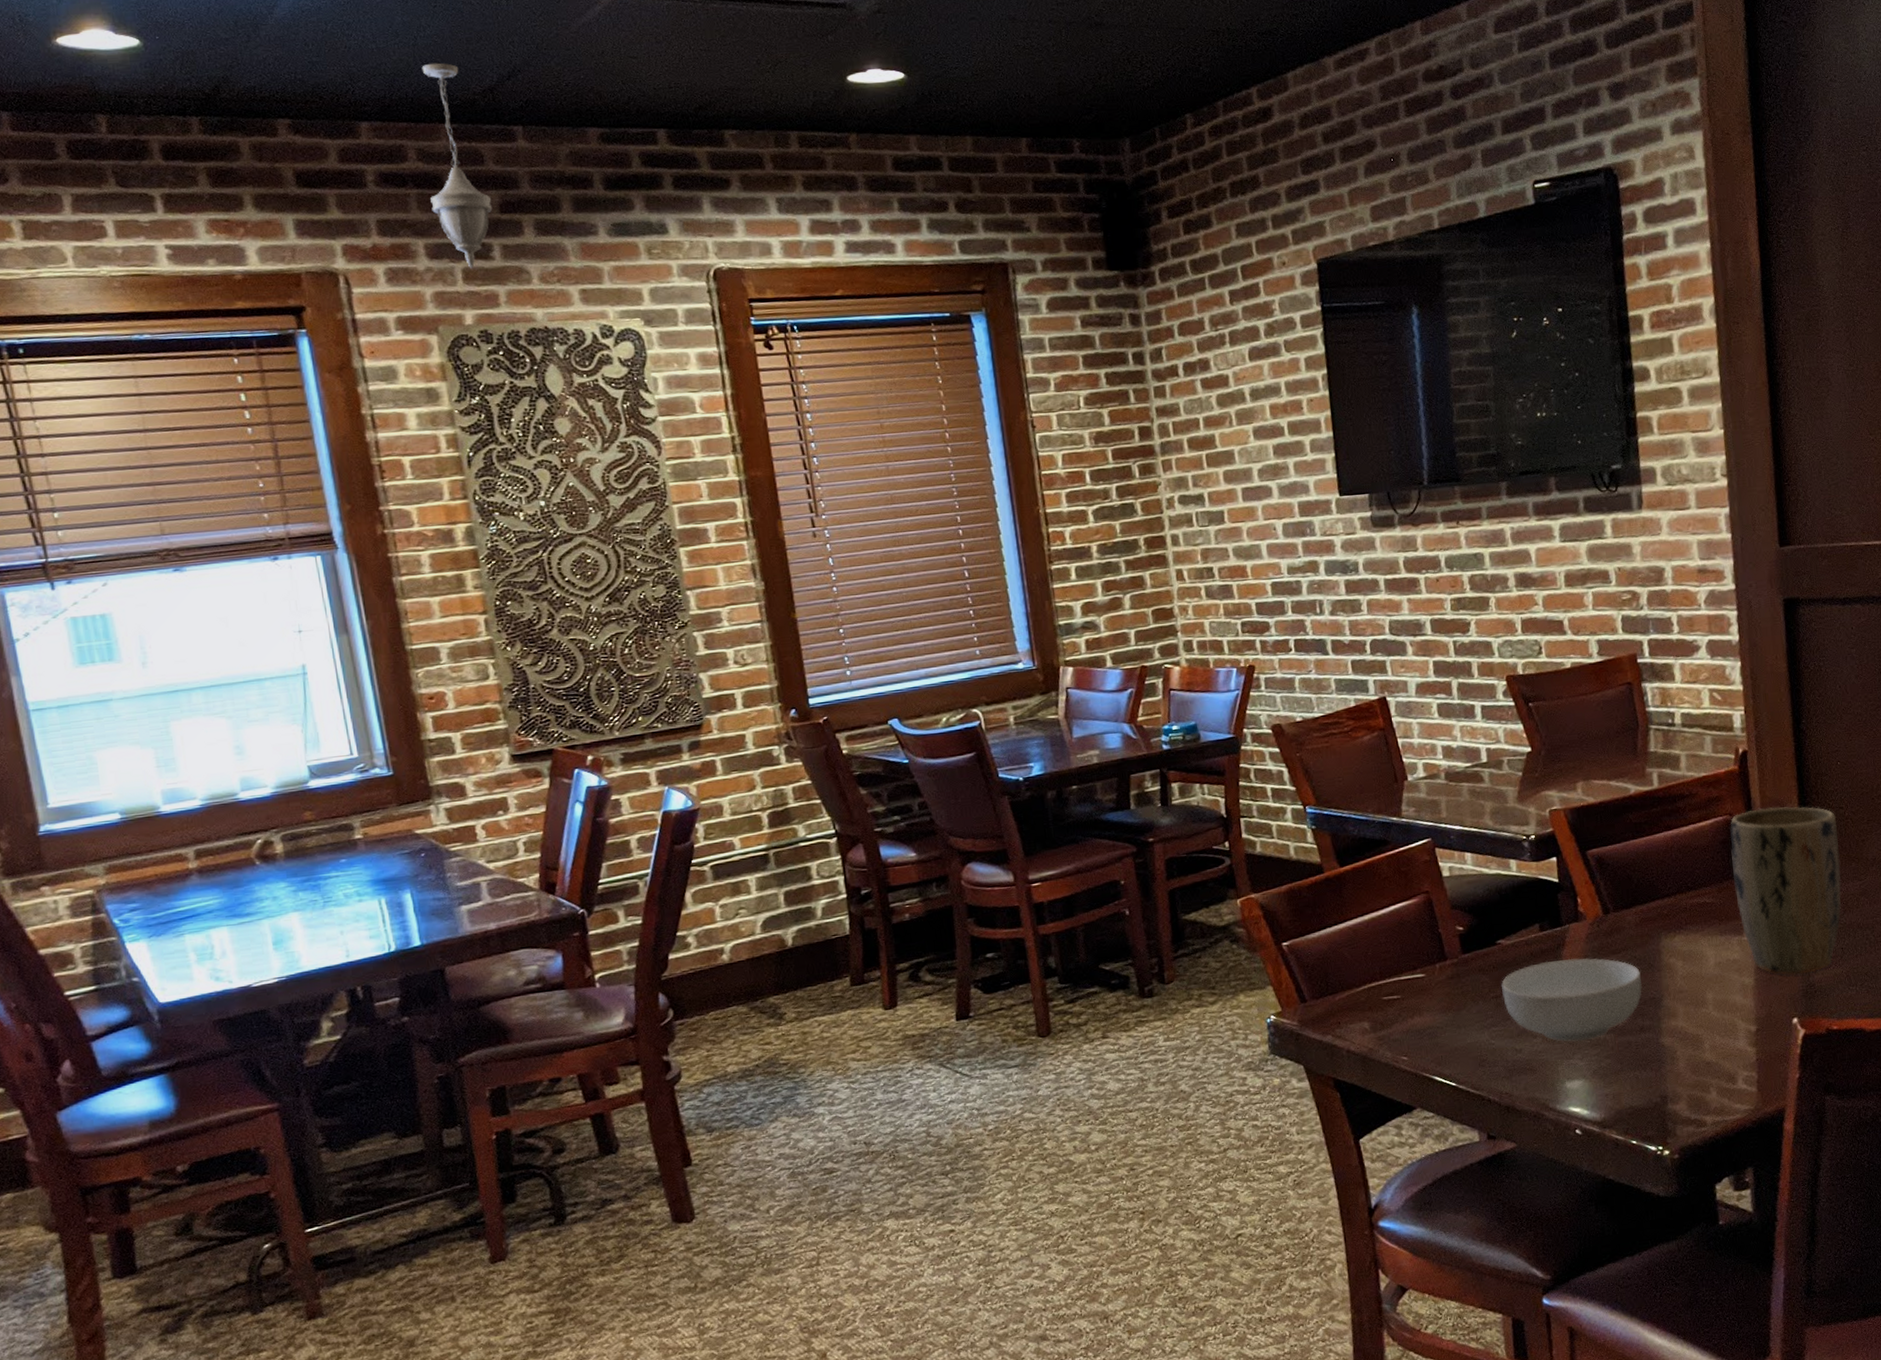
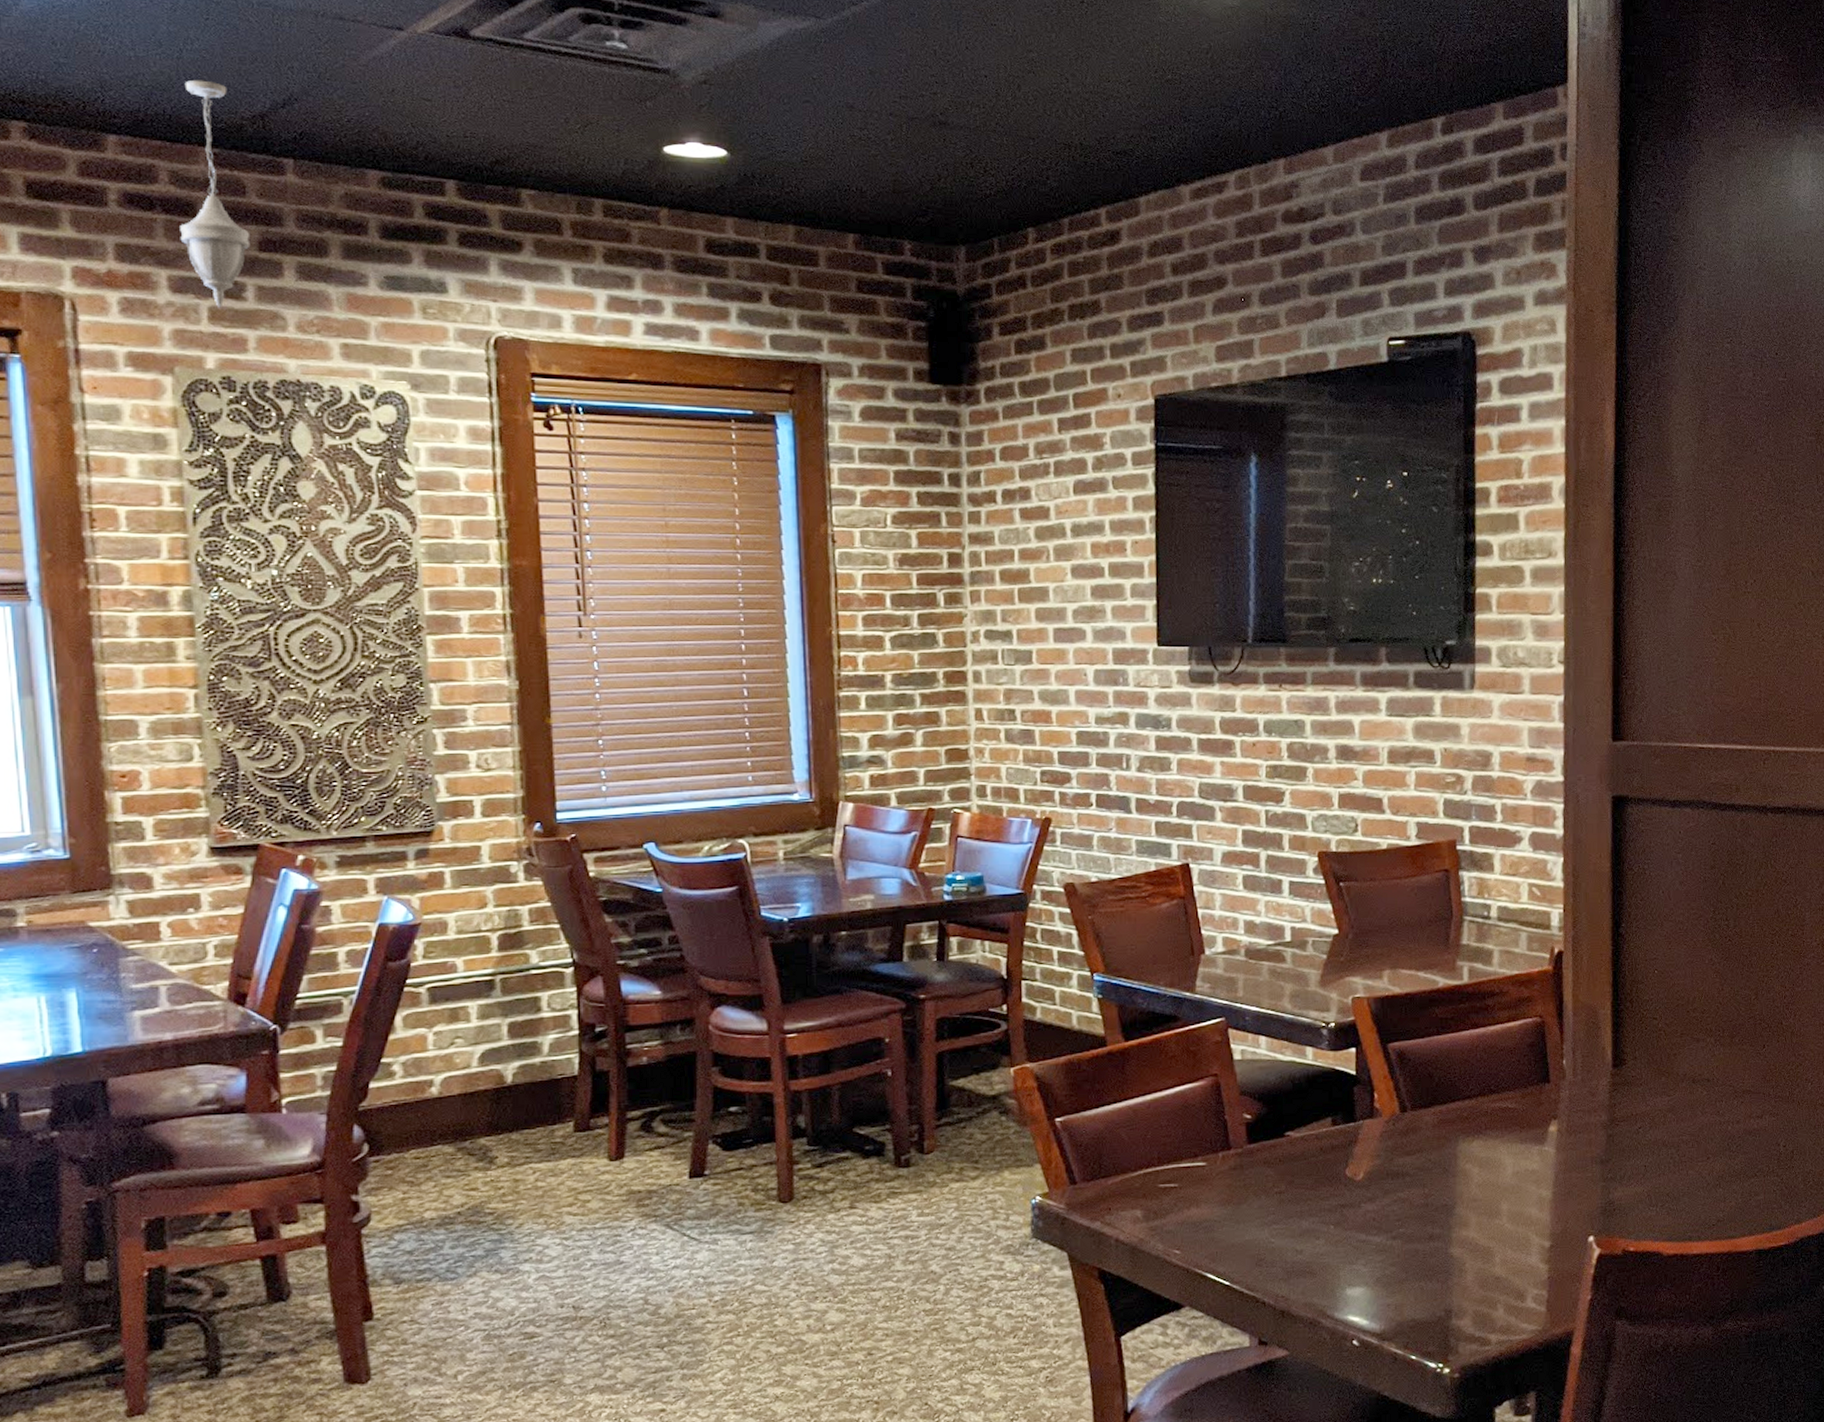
cereal bowl: present [1501,958,1643,1042] -> none [1287,1156,1436,1246]
plant pot: present [1730,806,1841,975] -> none [1538,1012,1650,1191]

